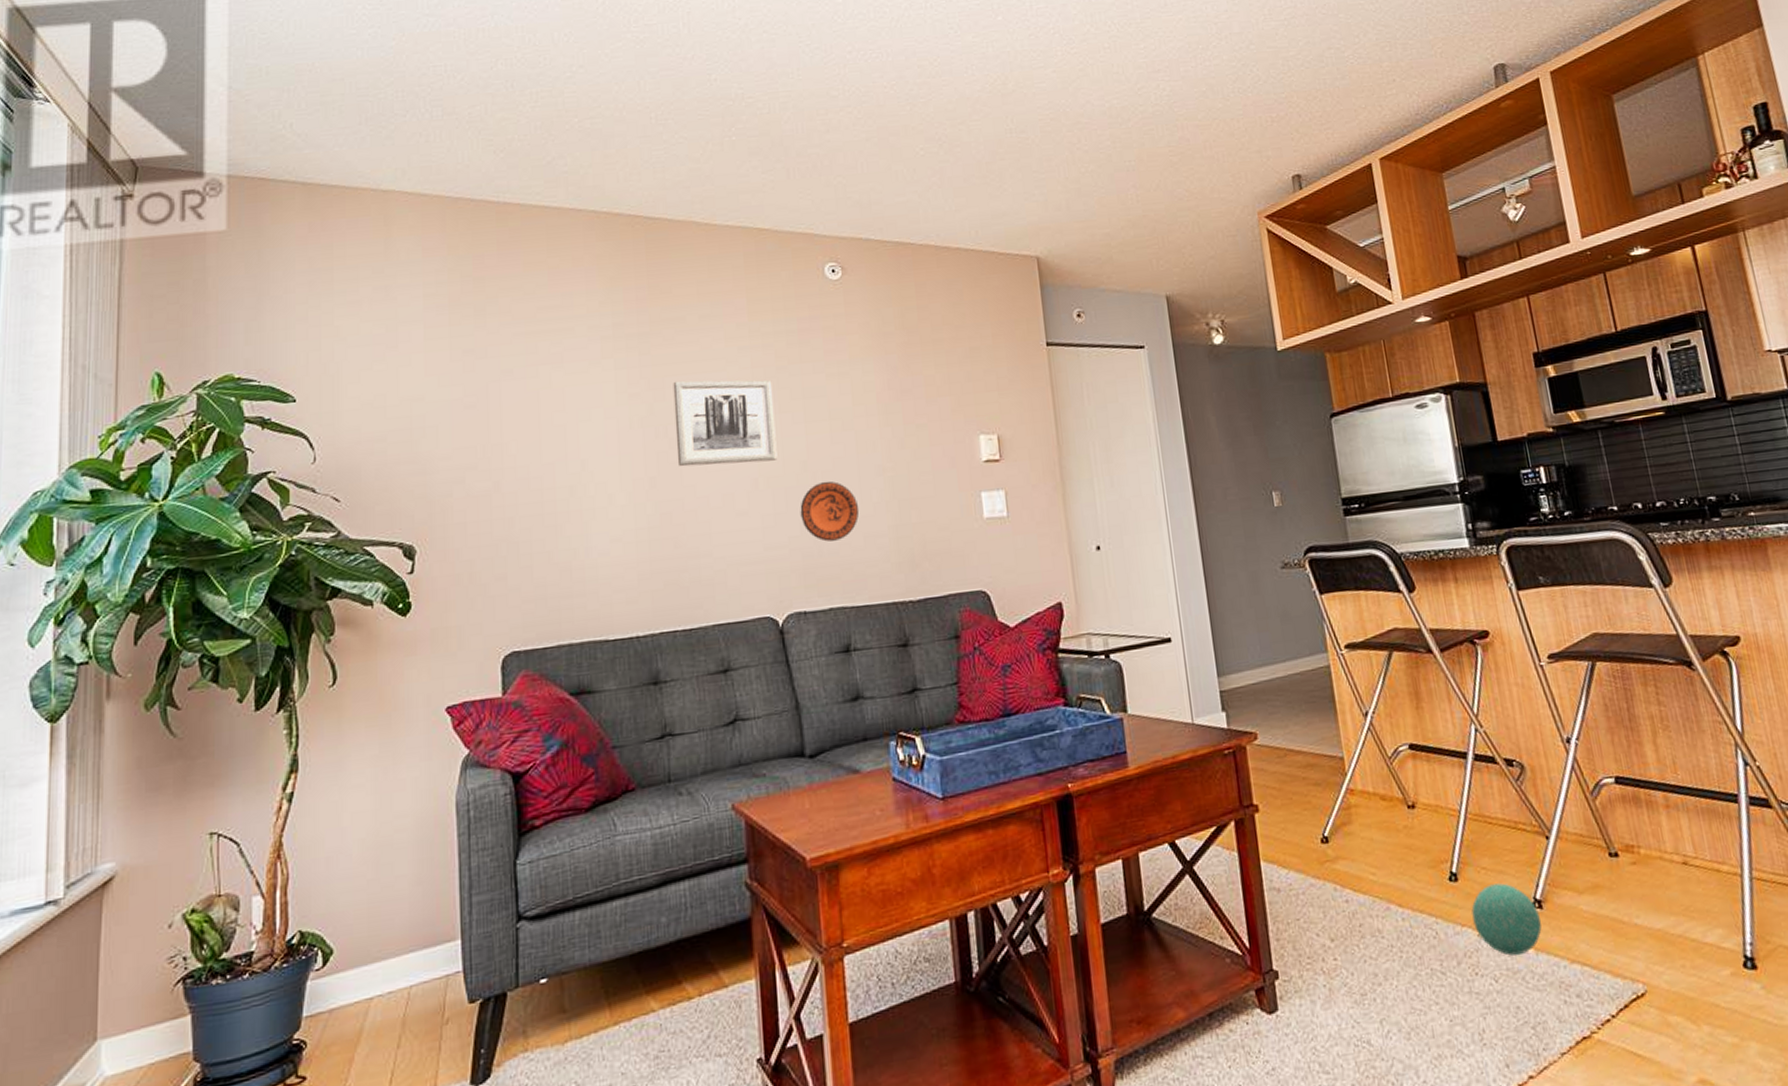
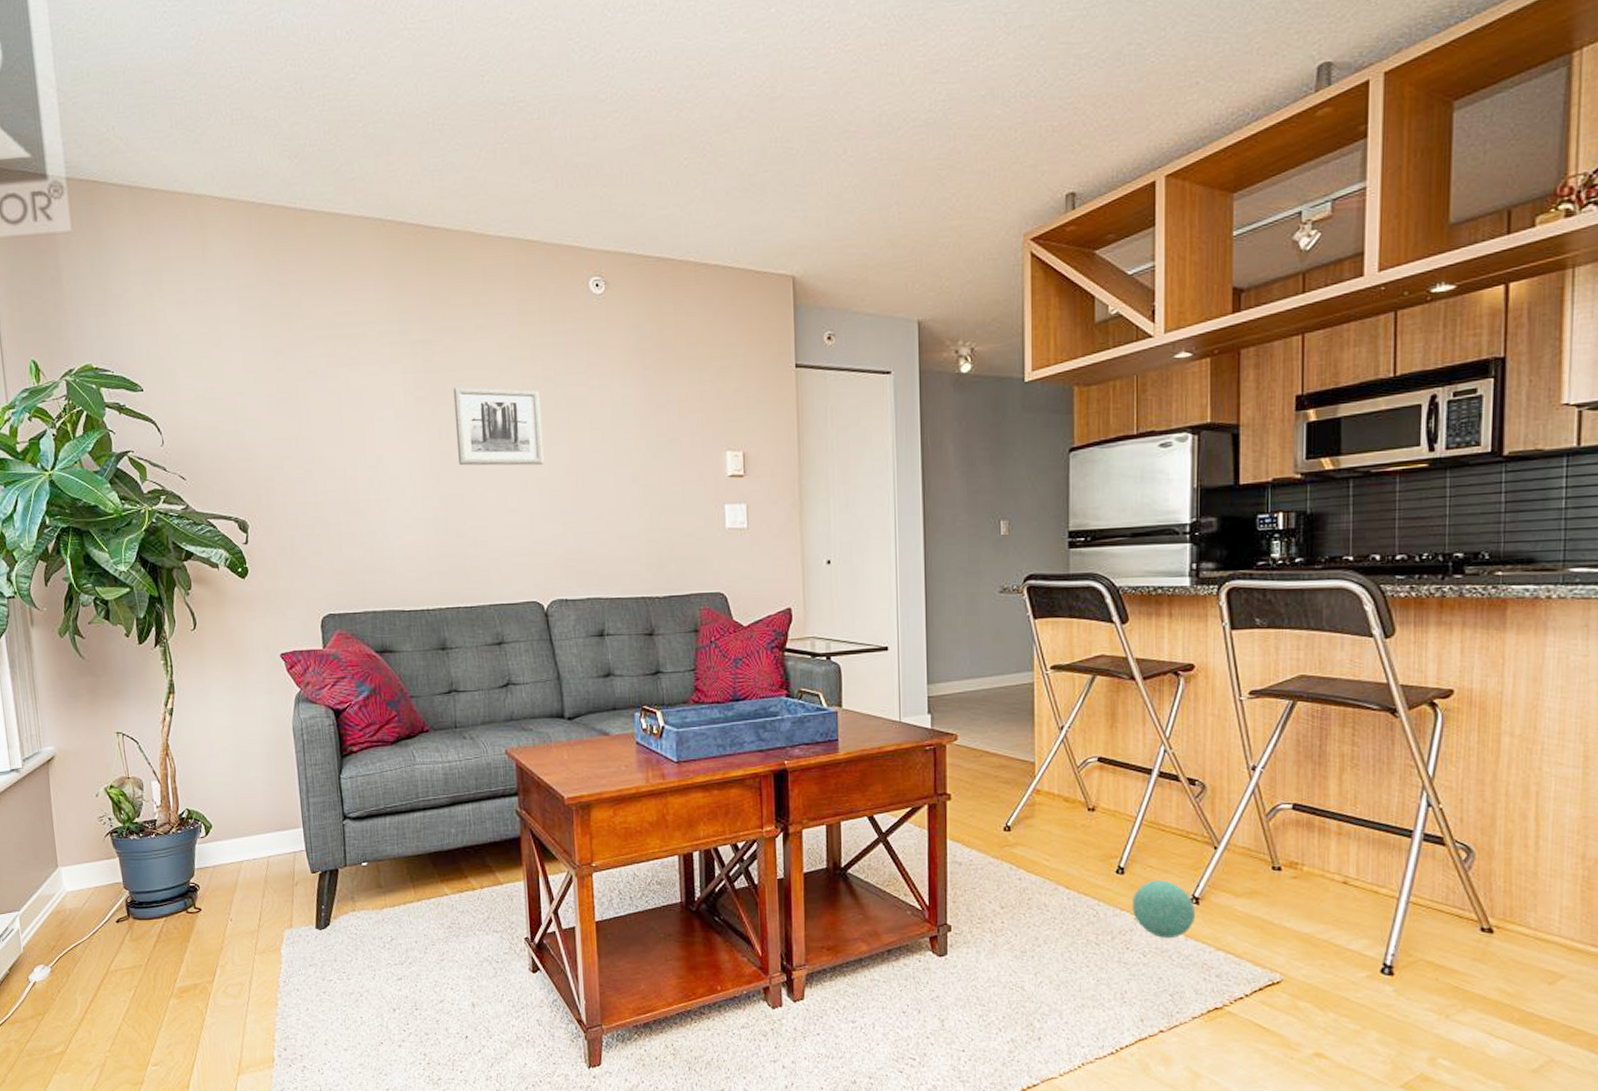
decorative plate: present [800,481,860,542] -> none [563,486,615,540]

